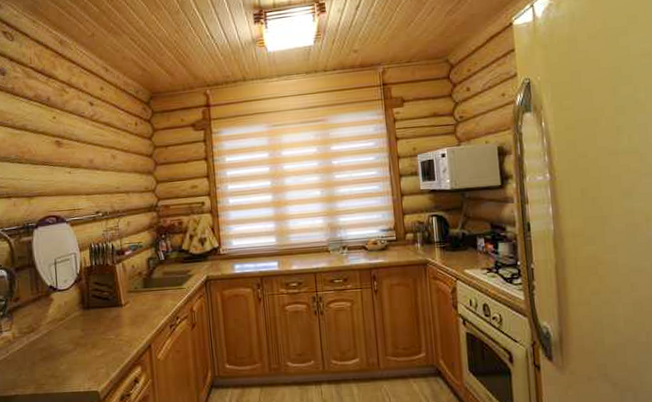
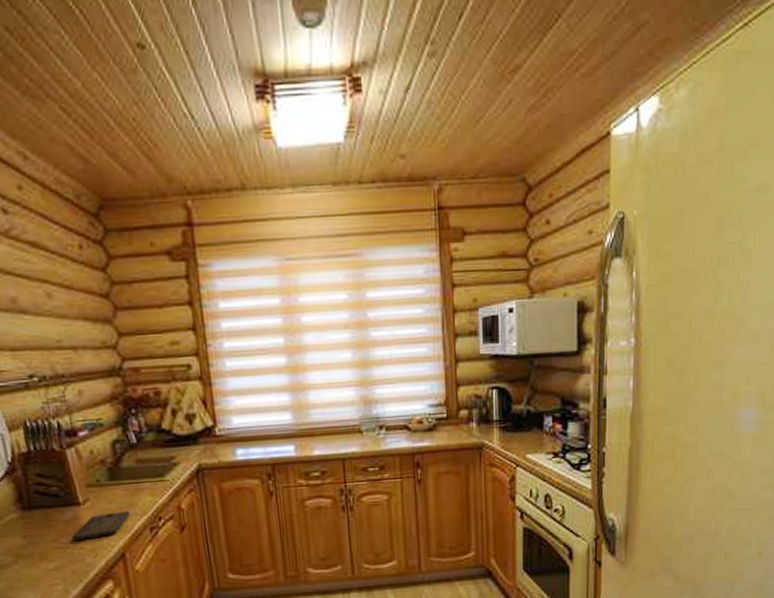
cutting board: none [114,312,157,334] -> present [71,511,131,541]

